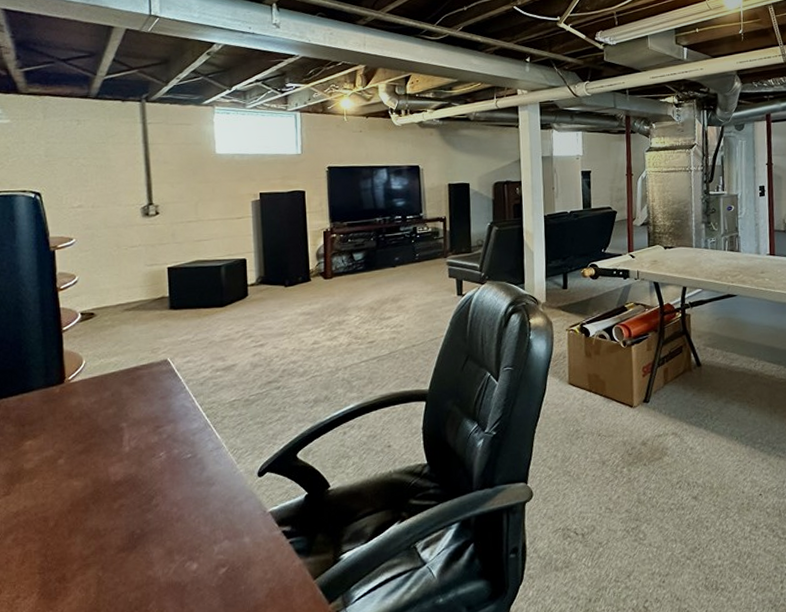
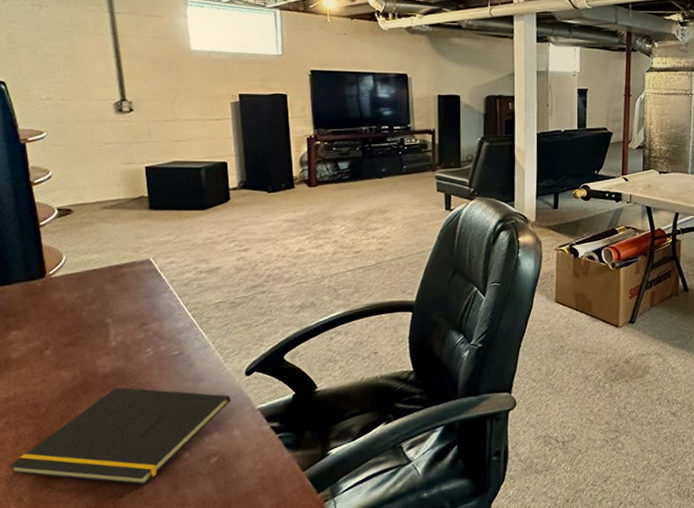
notepad: none [12,495,242,603] -> present [8,387,231,485]

